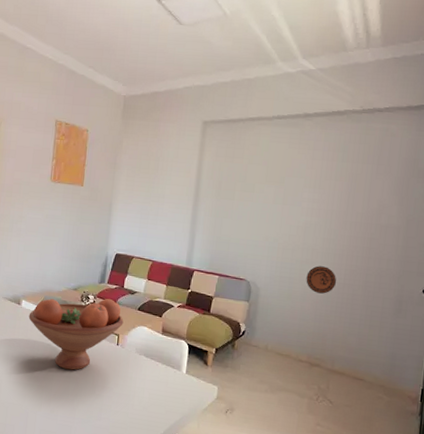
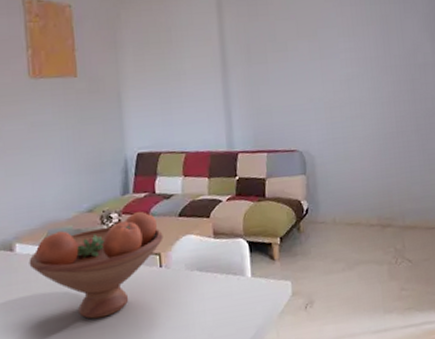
decorative plate: present [306,265,337,294] -> none [359,118,390,148]

